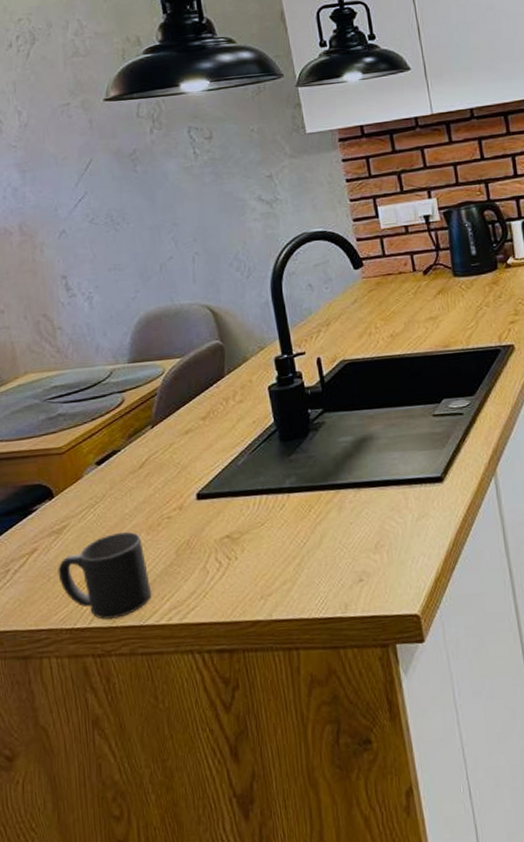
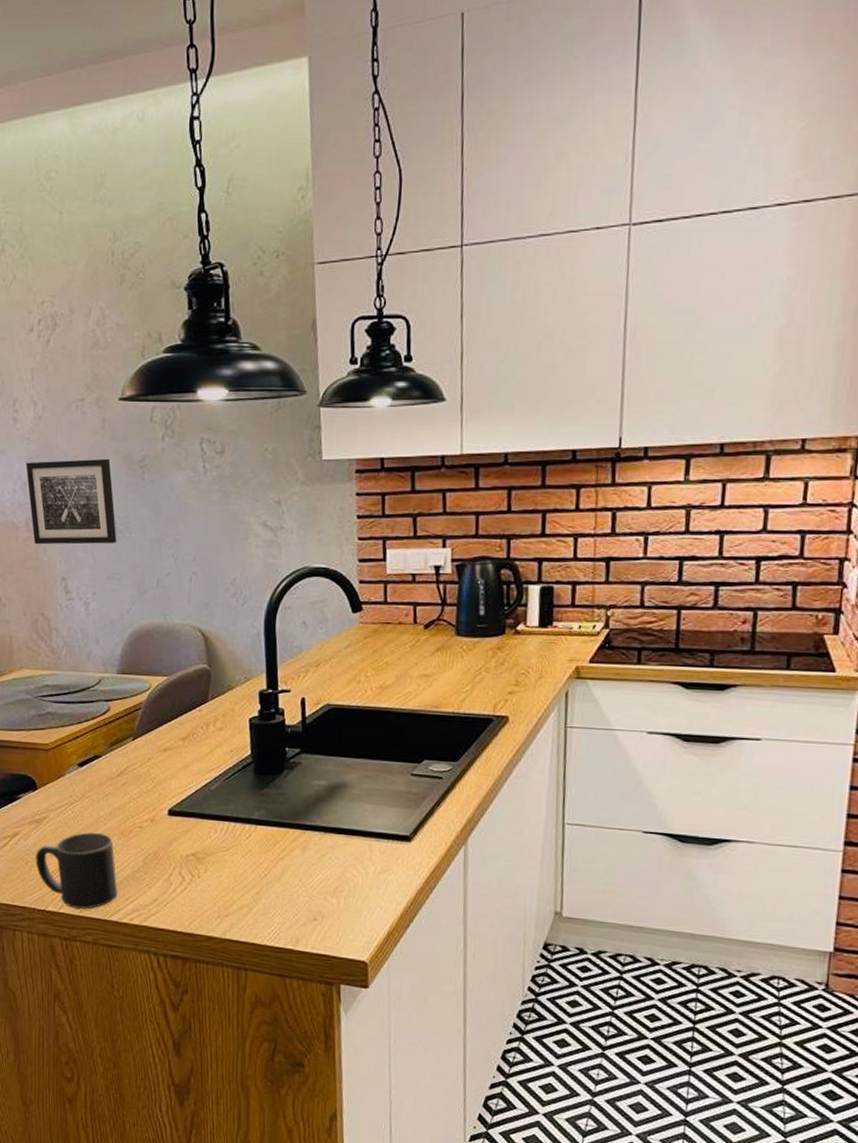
wall art: none [14,156,115,247] -> present [26,458,117,545]

